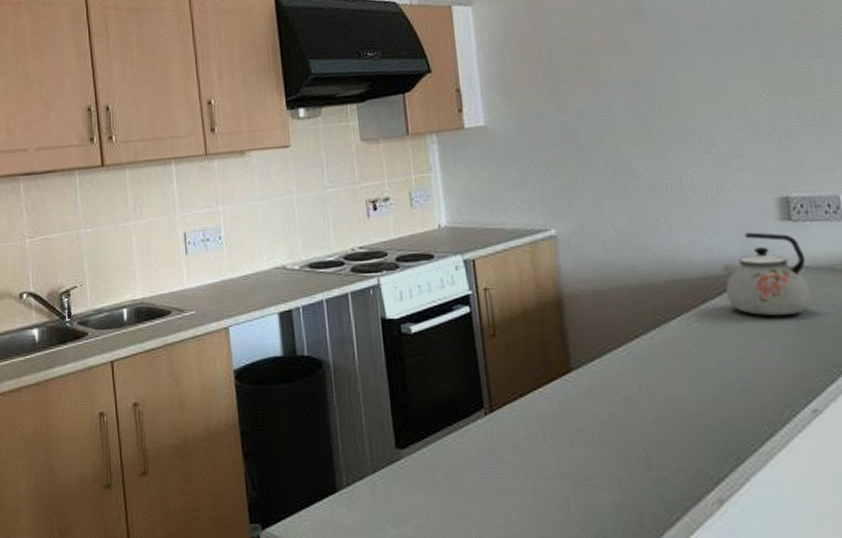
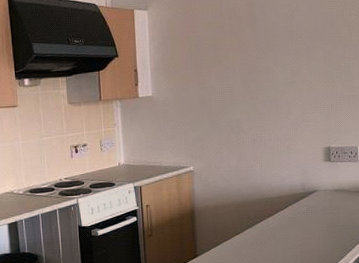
kettle: present [721,232,811,317] -> none [289,168,336,220]

